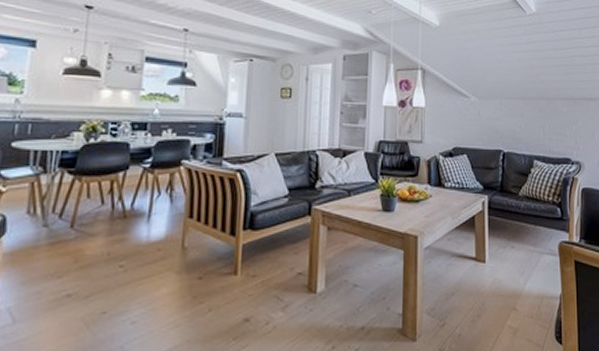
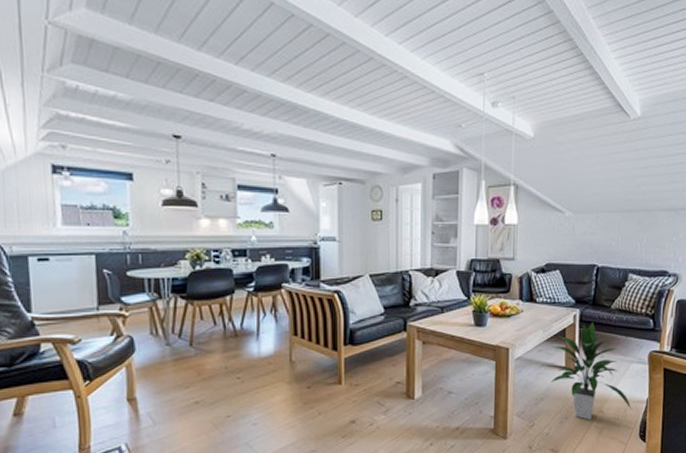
indoor plant: none [461,209,546,319] -> present [550,321,632,420]

